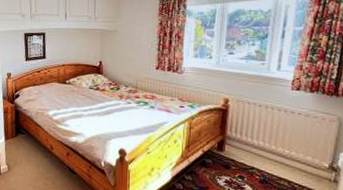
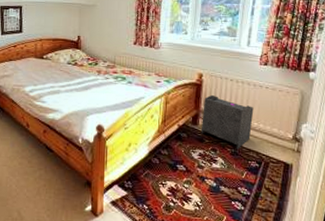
waste basket: none [227,120,285,177] -> present [201,94,254,150]

